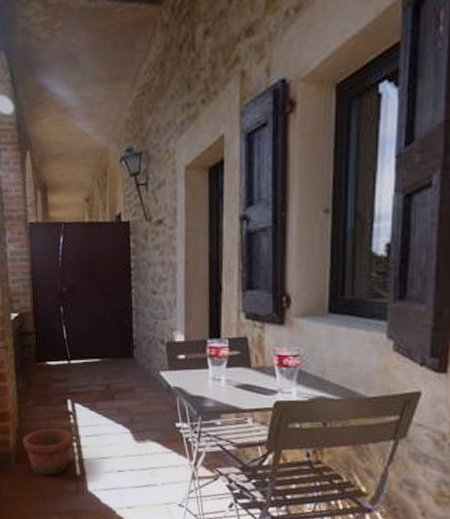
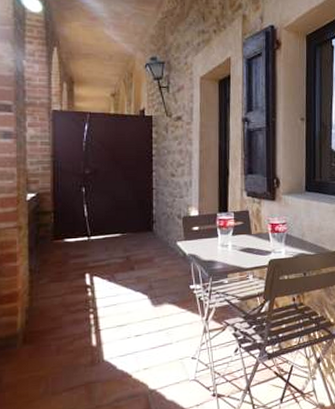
pot: present [22,428,74,476] -> none [33,303,91,353]

